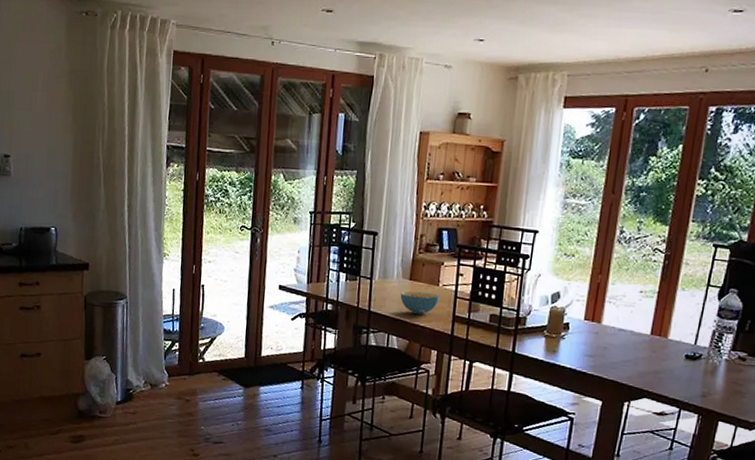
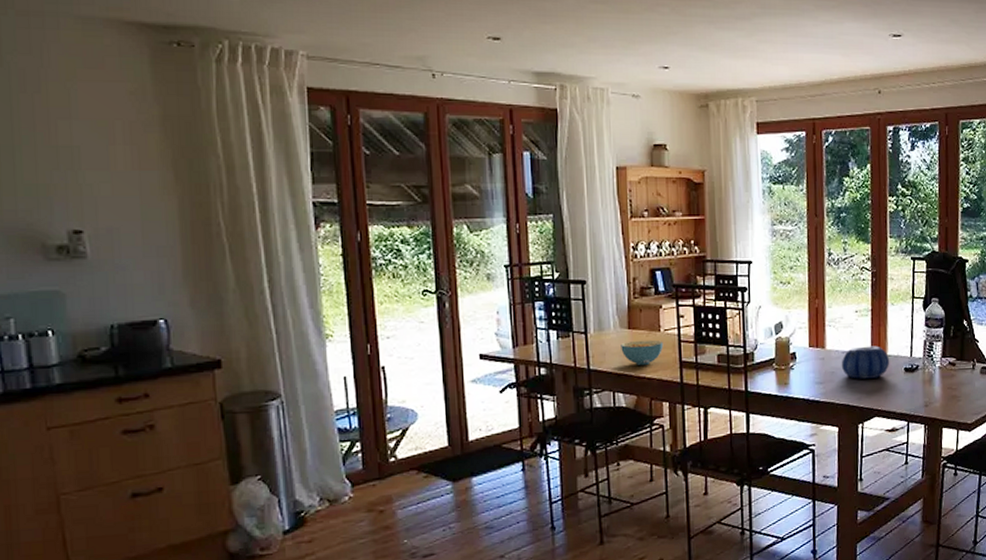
decorative bowl: none [615,327,671,361] -> present [841,346,890,379]

